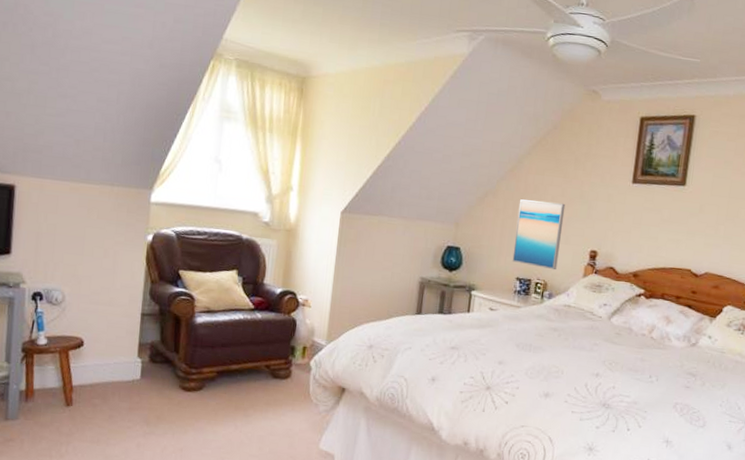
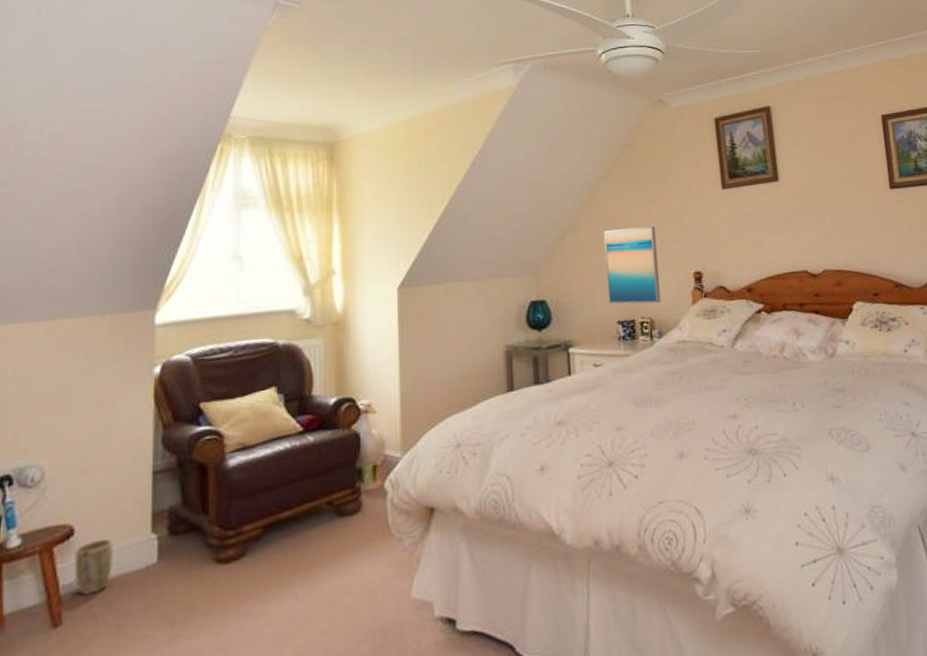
plant pot: none [82,353,110,390] -> present [74,538,113,596]

